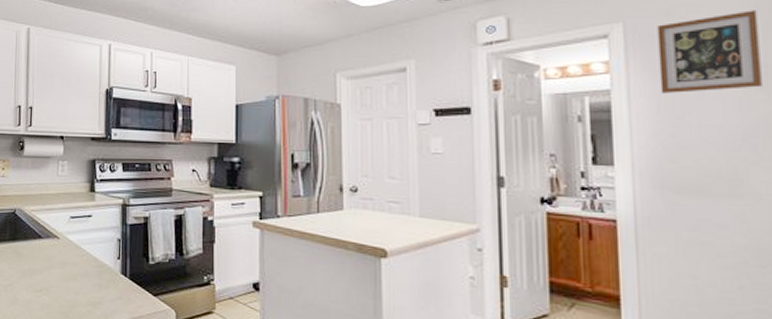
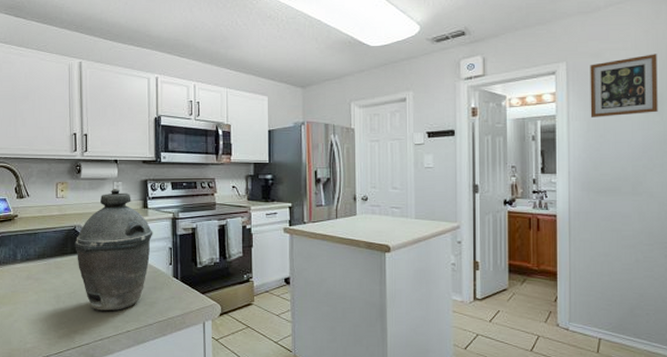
kettle: none [13,167,100,310] -> present [75,188,153,312]

